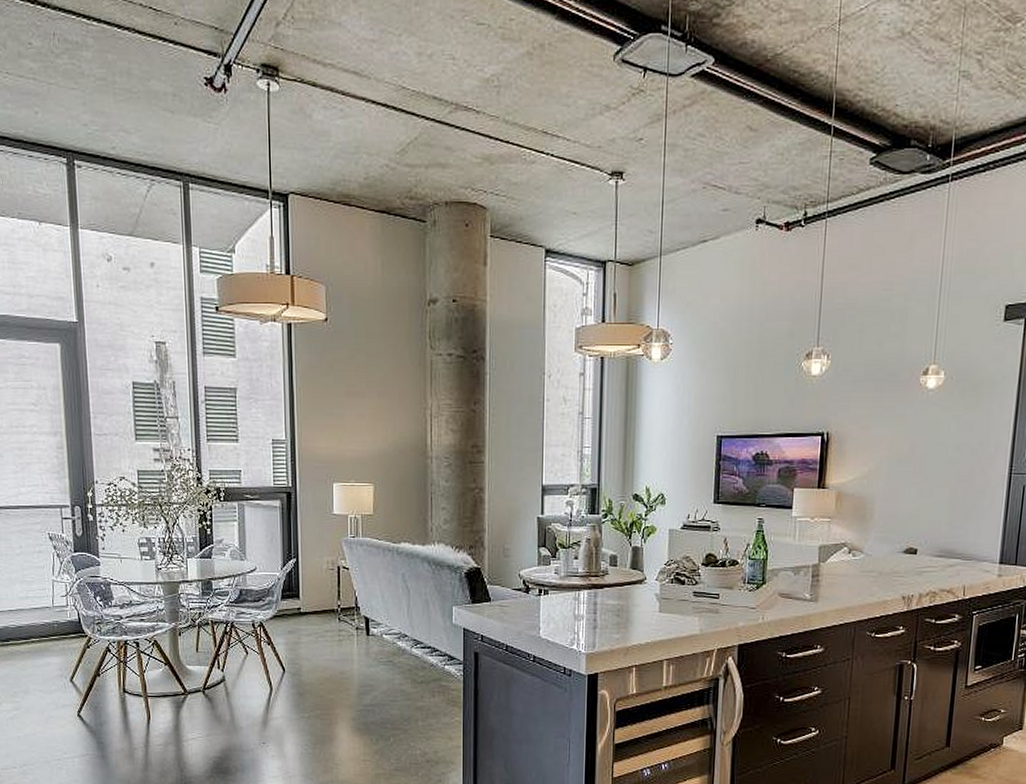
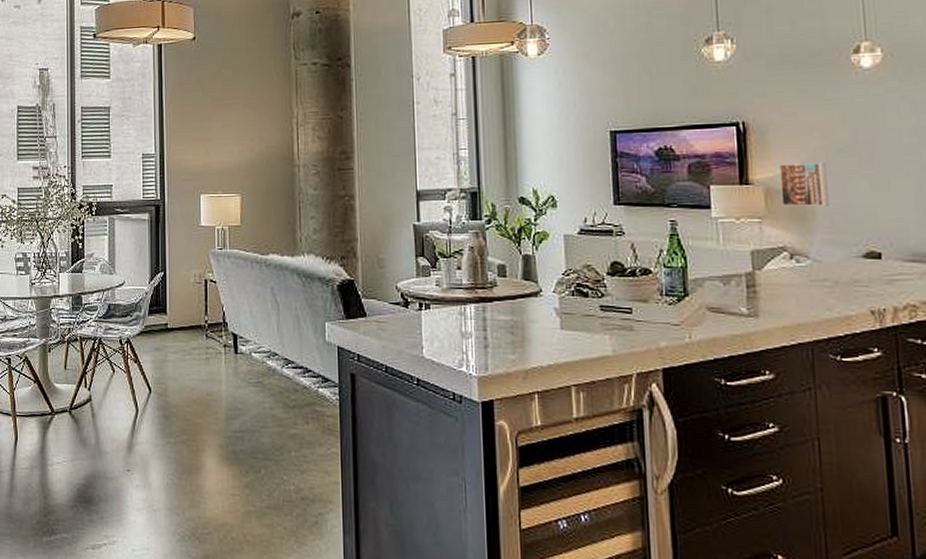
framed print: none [848,471,887,509] -> present [779,163,829,207]

